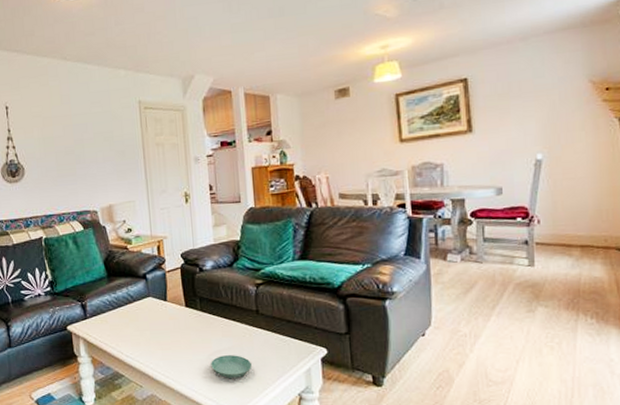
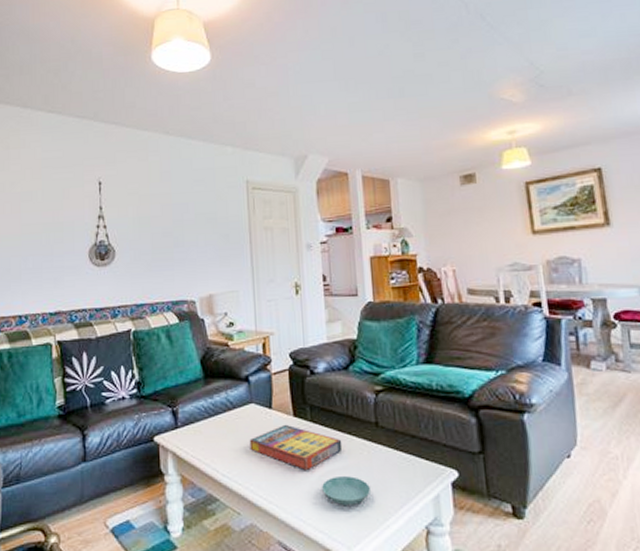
game compilation box: none [148,313,228,350] -> present [249,424,343,470]

